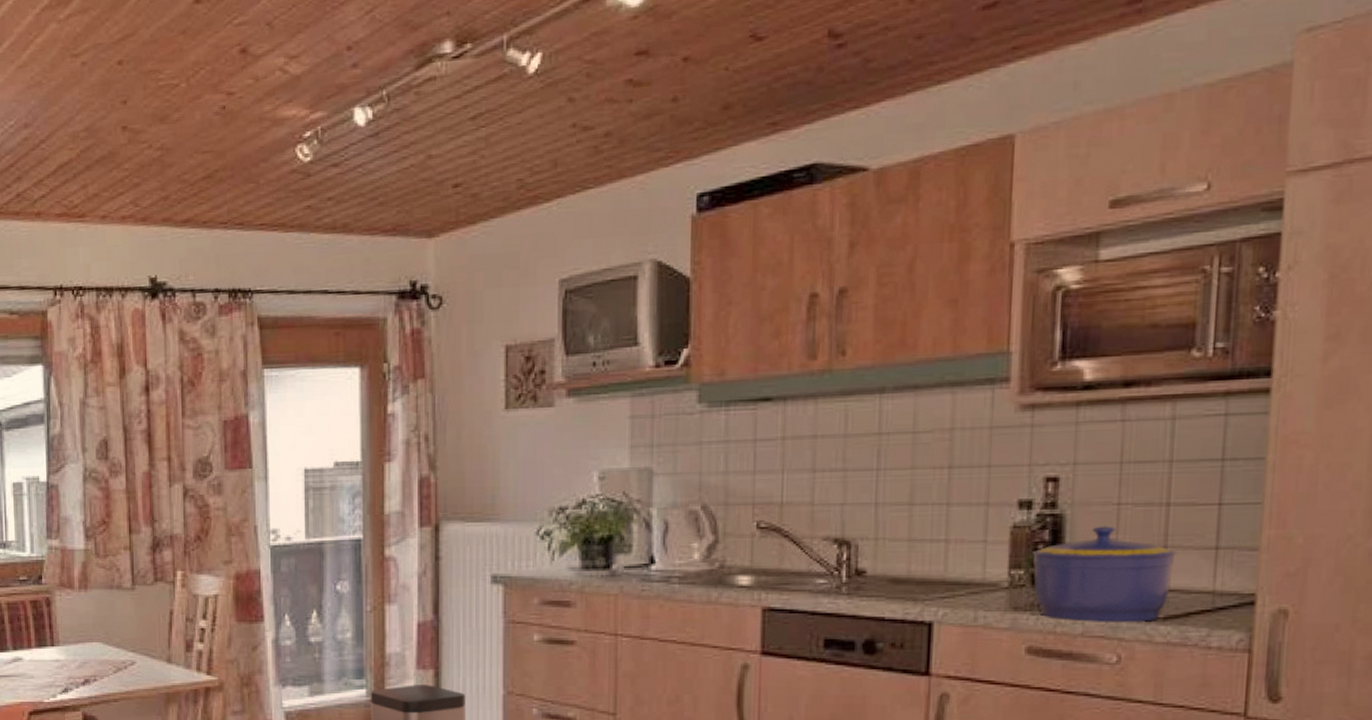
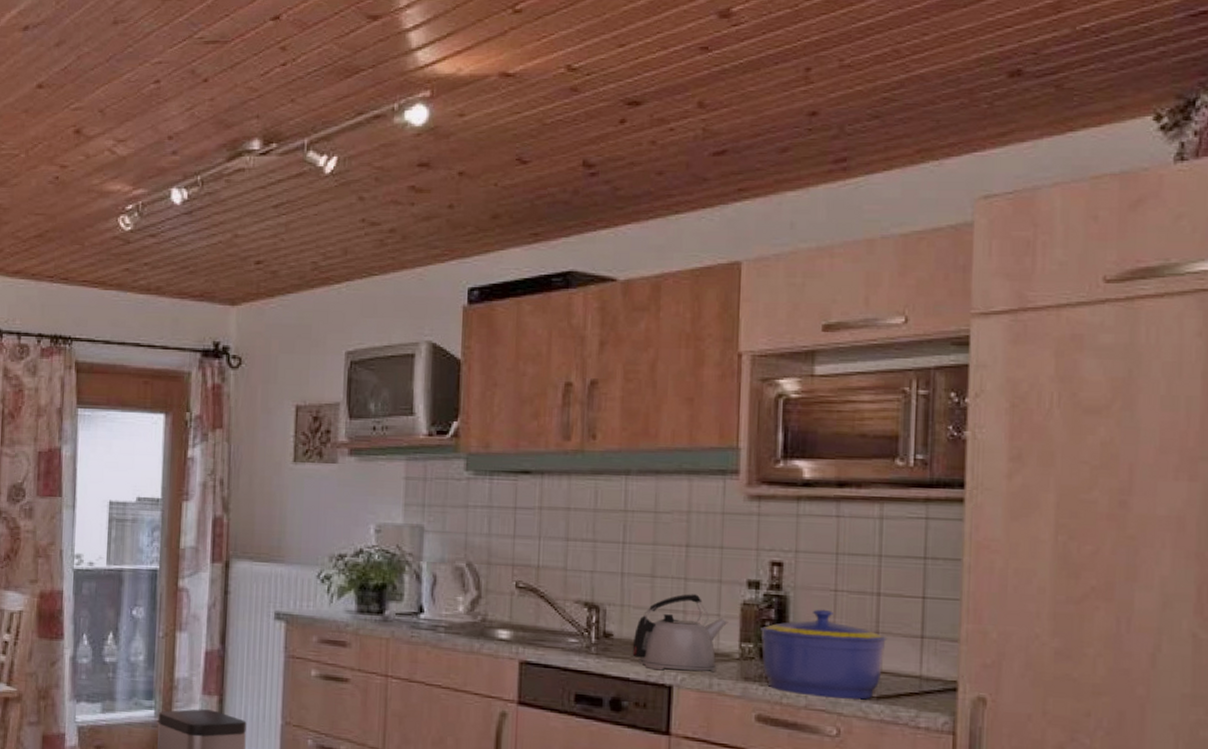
kettle: none [887,520,996,607] -> present [632,594,728,673]

